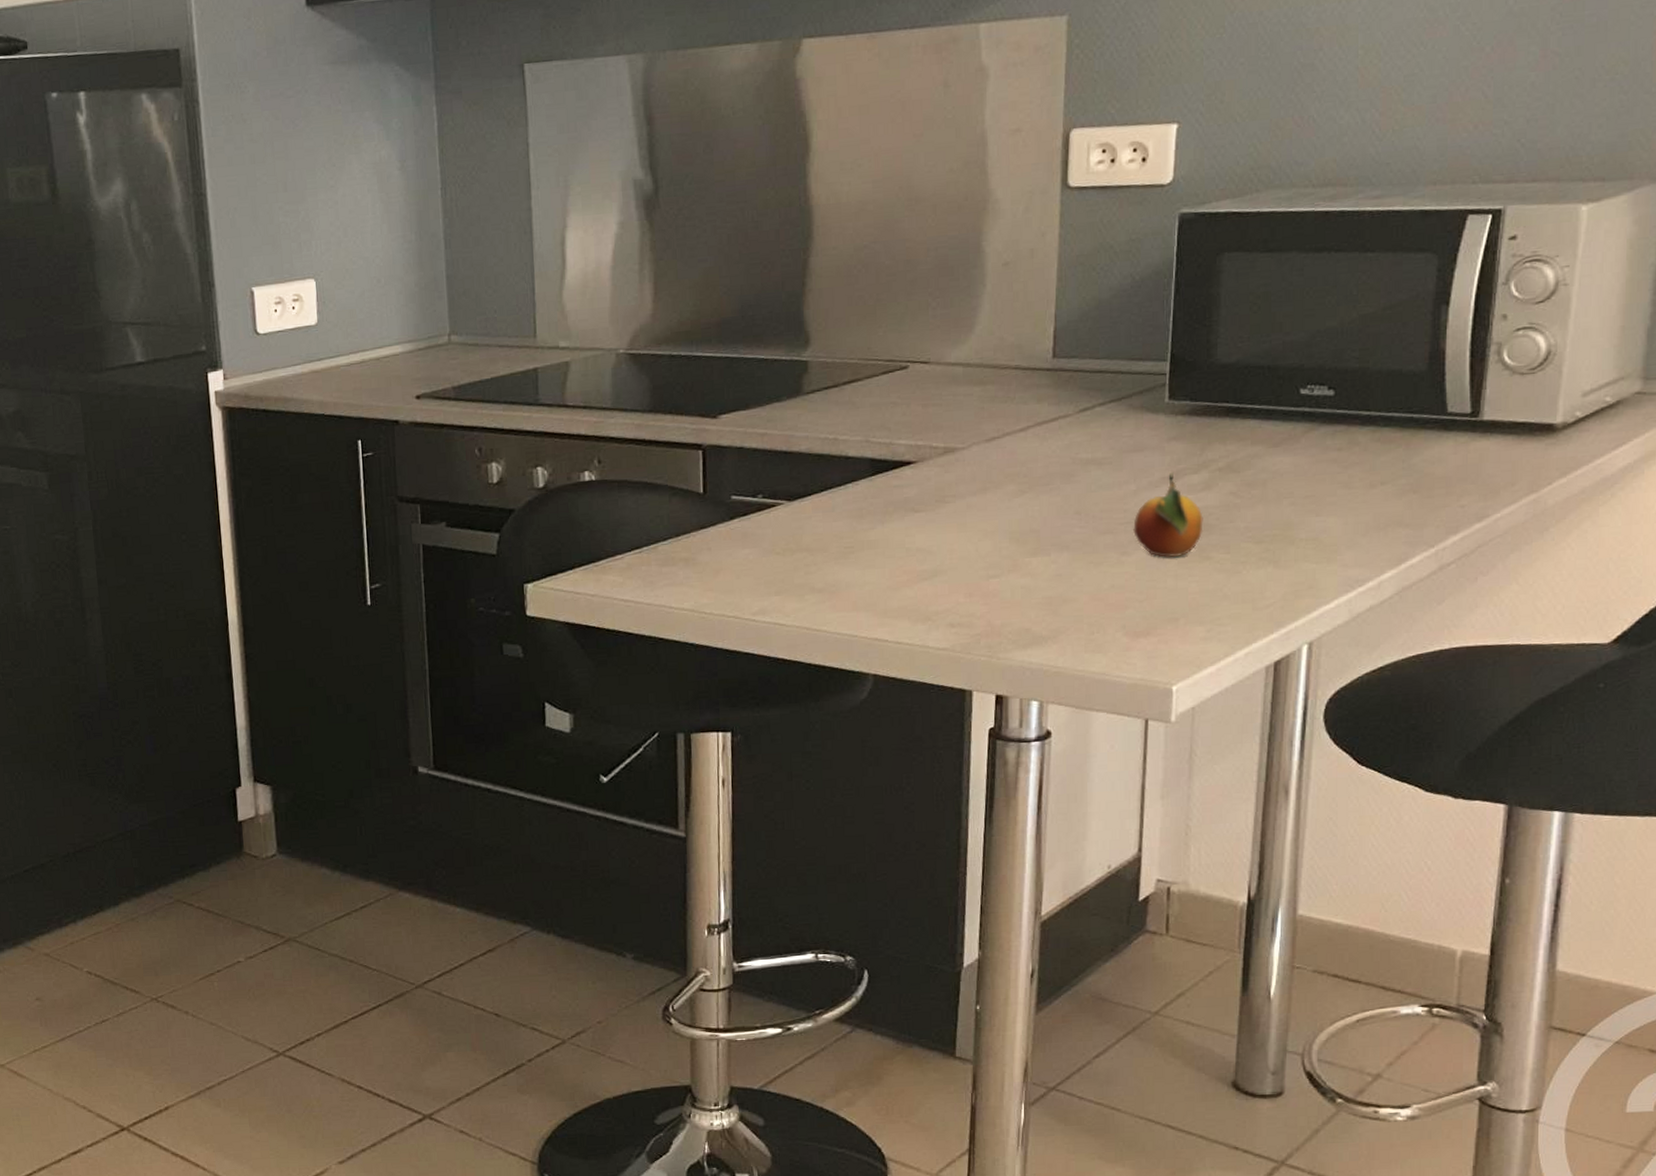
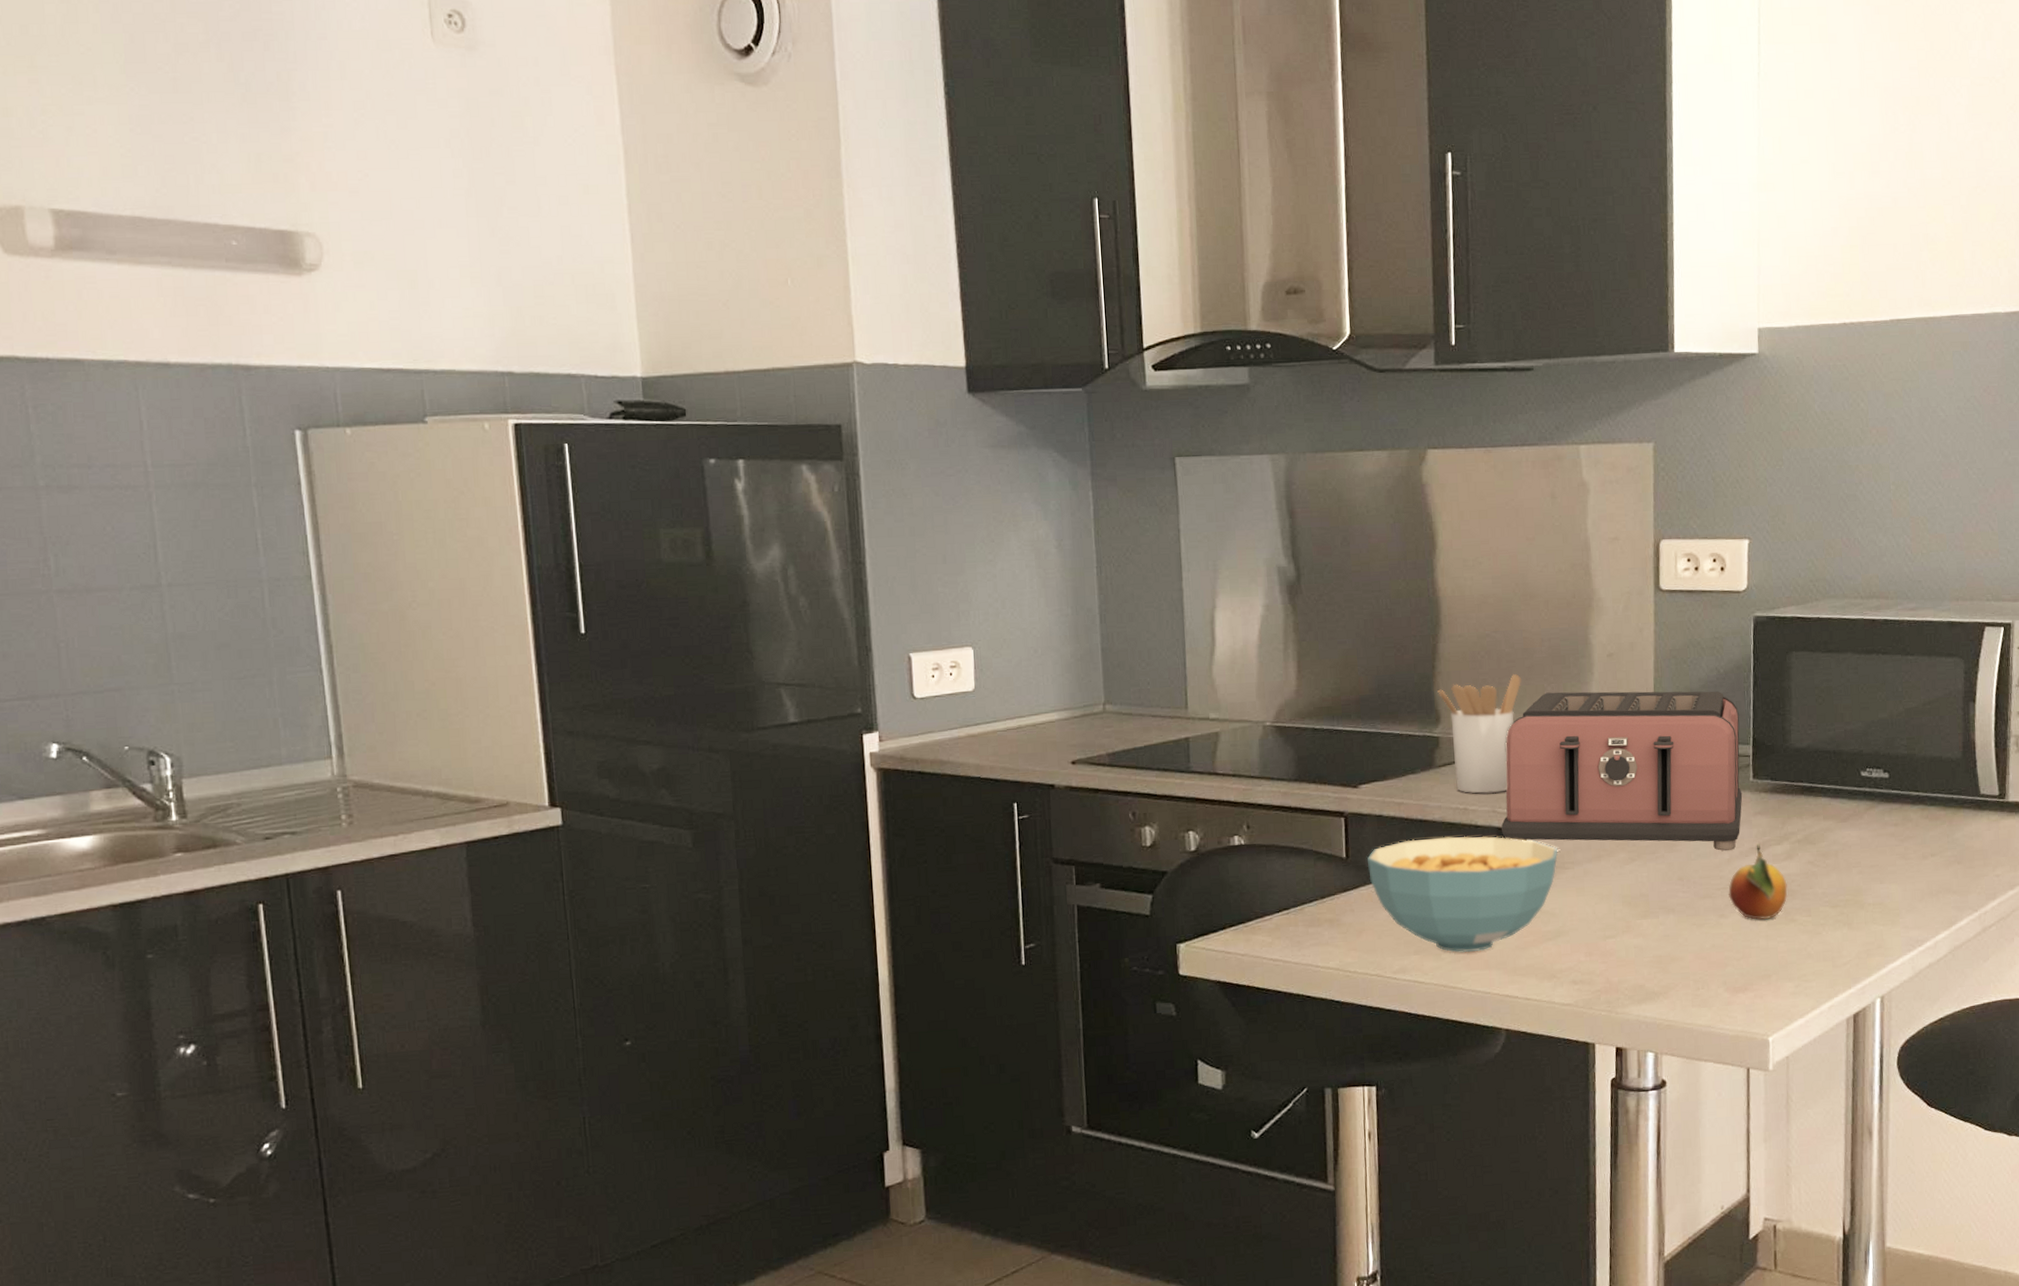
cereal bowl: none [727,468,938,593] -> present [1367,836,1558,952]
utensil holder: none [807,289,902,422] -> present [1437,674,1521,794]
toaster: none [875,301,1156,481] -> present [1501,691,1743,851]

